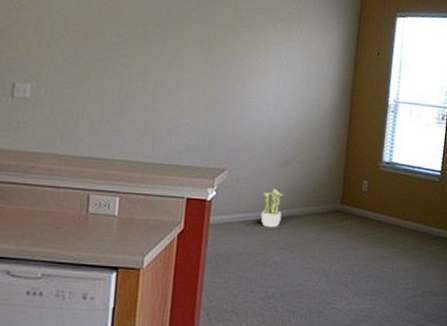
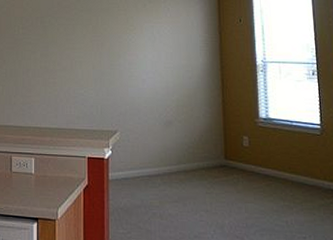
potted plant: present [260,188,283,228] -> none [152,146,171,183]

